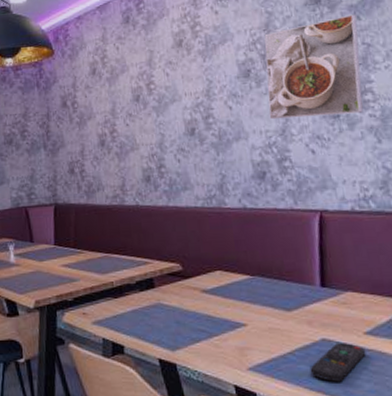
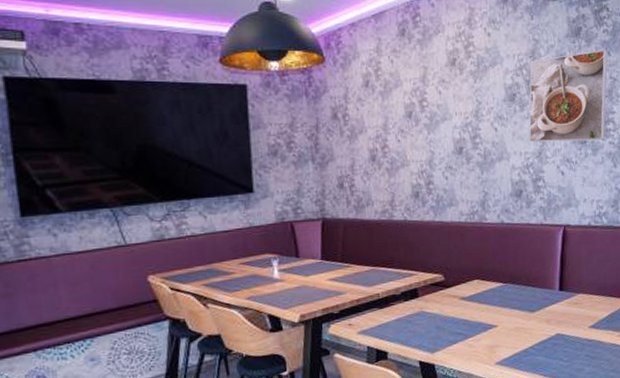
remote control: present [309,343,366,382] -> none [545,336,589,368]

